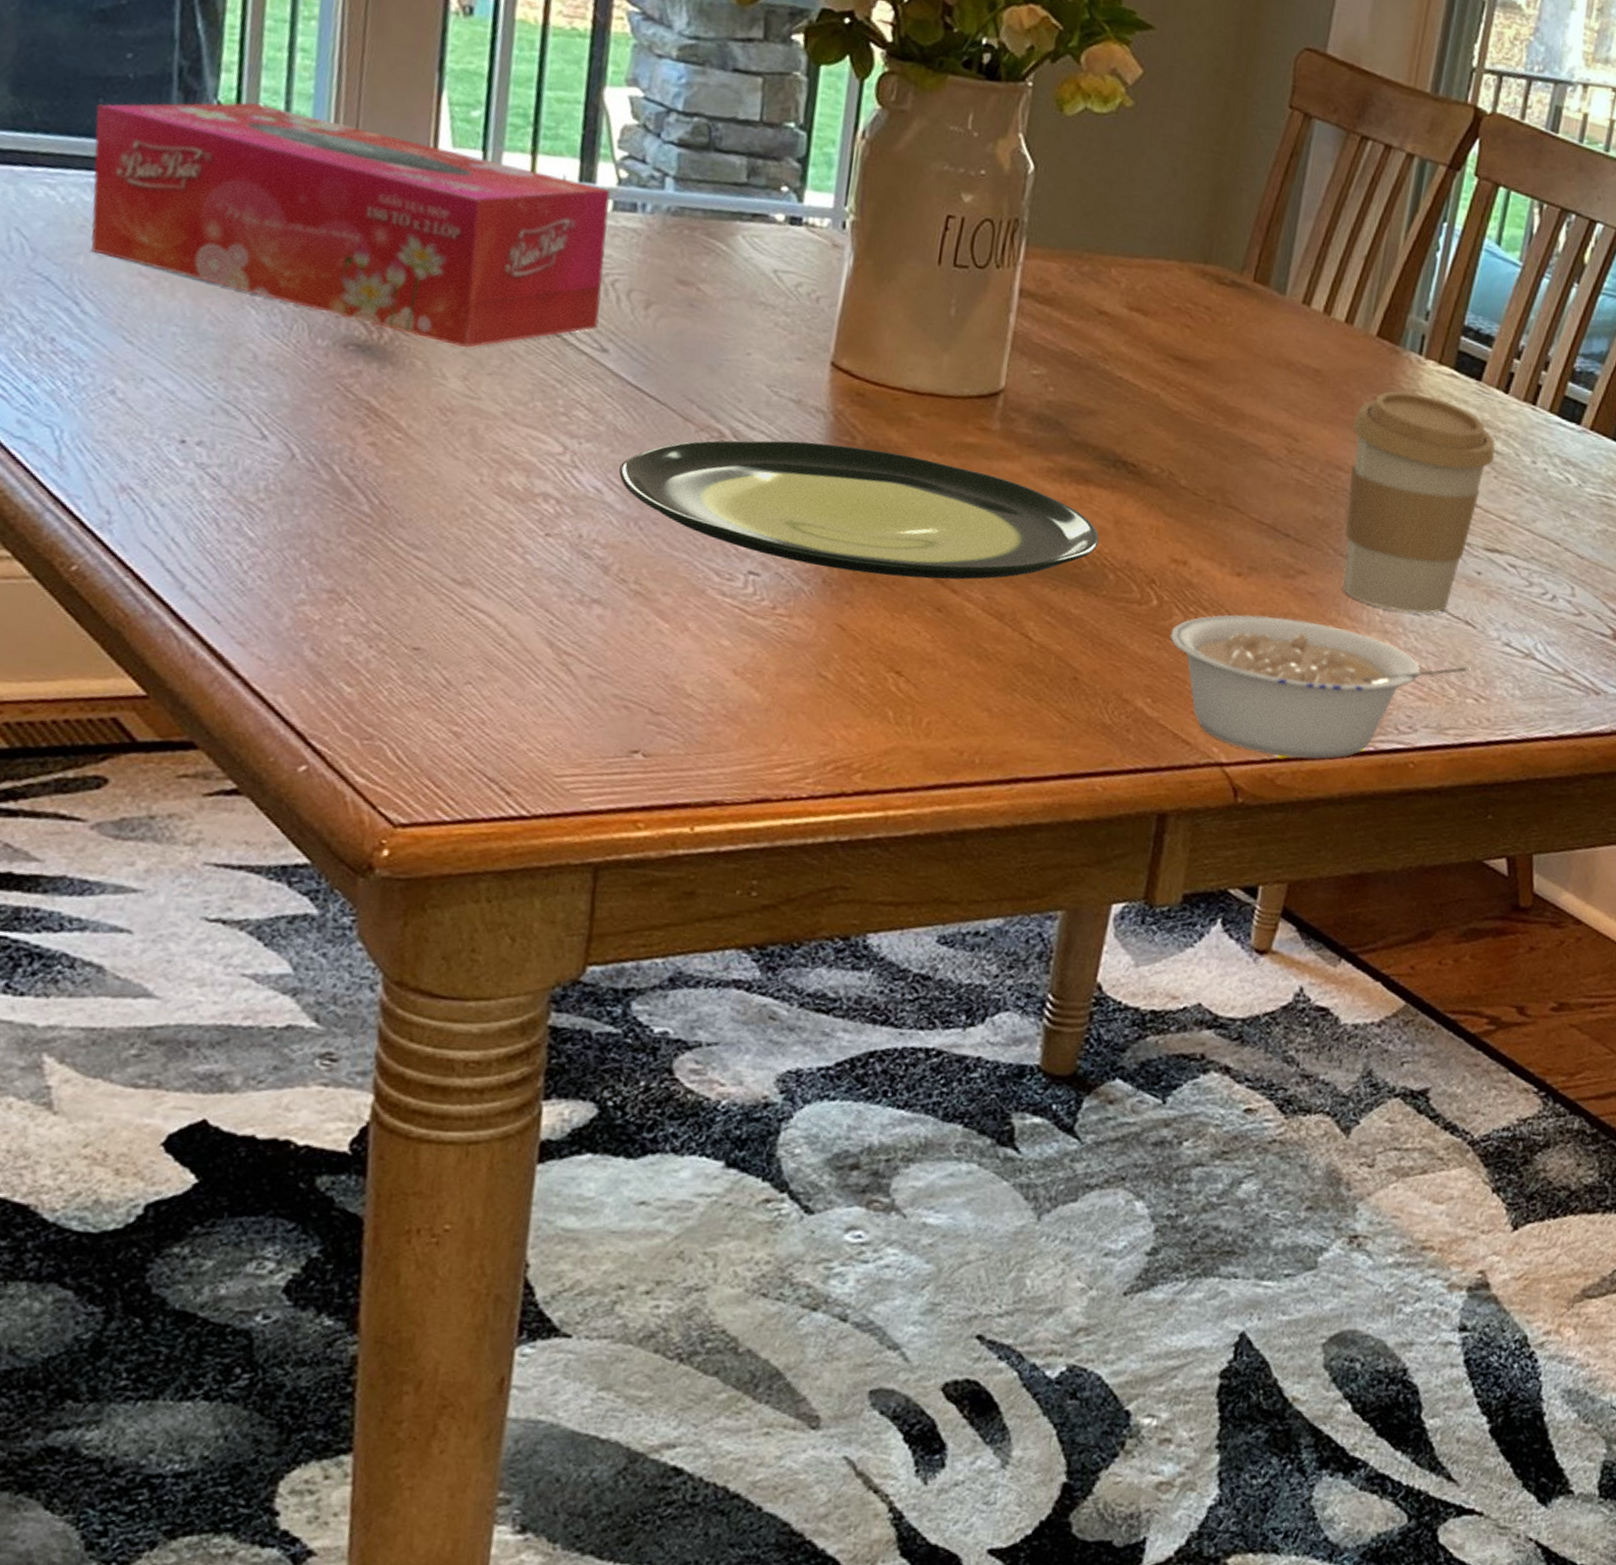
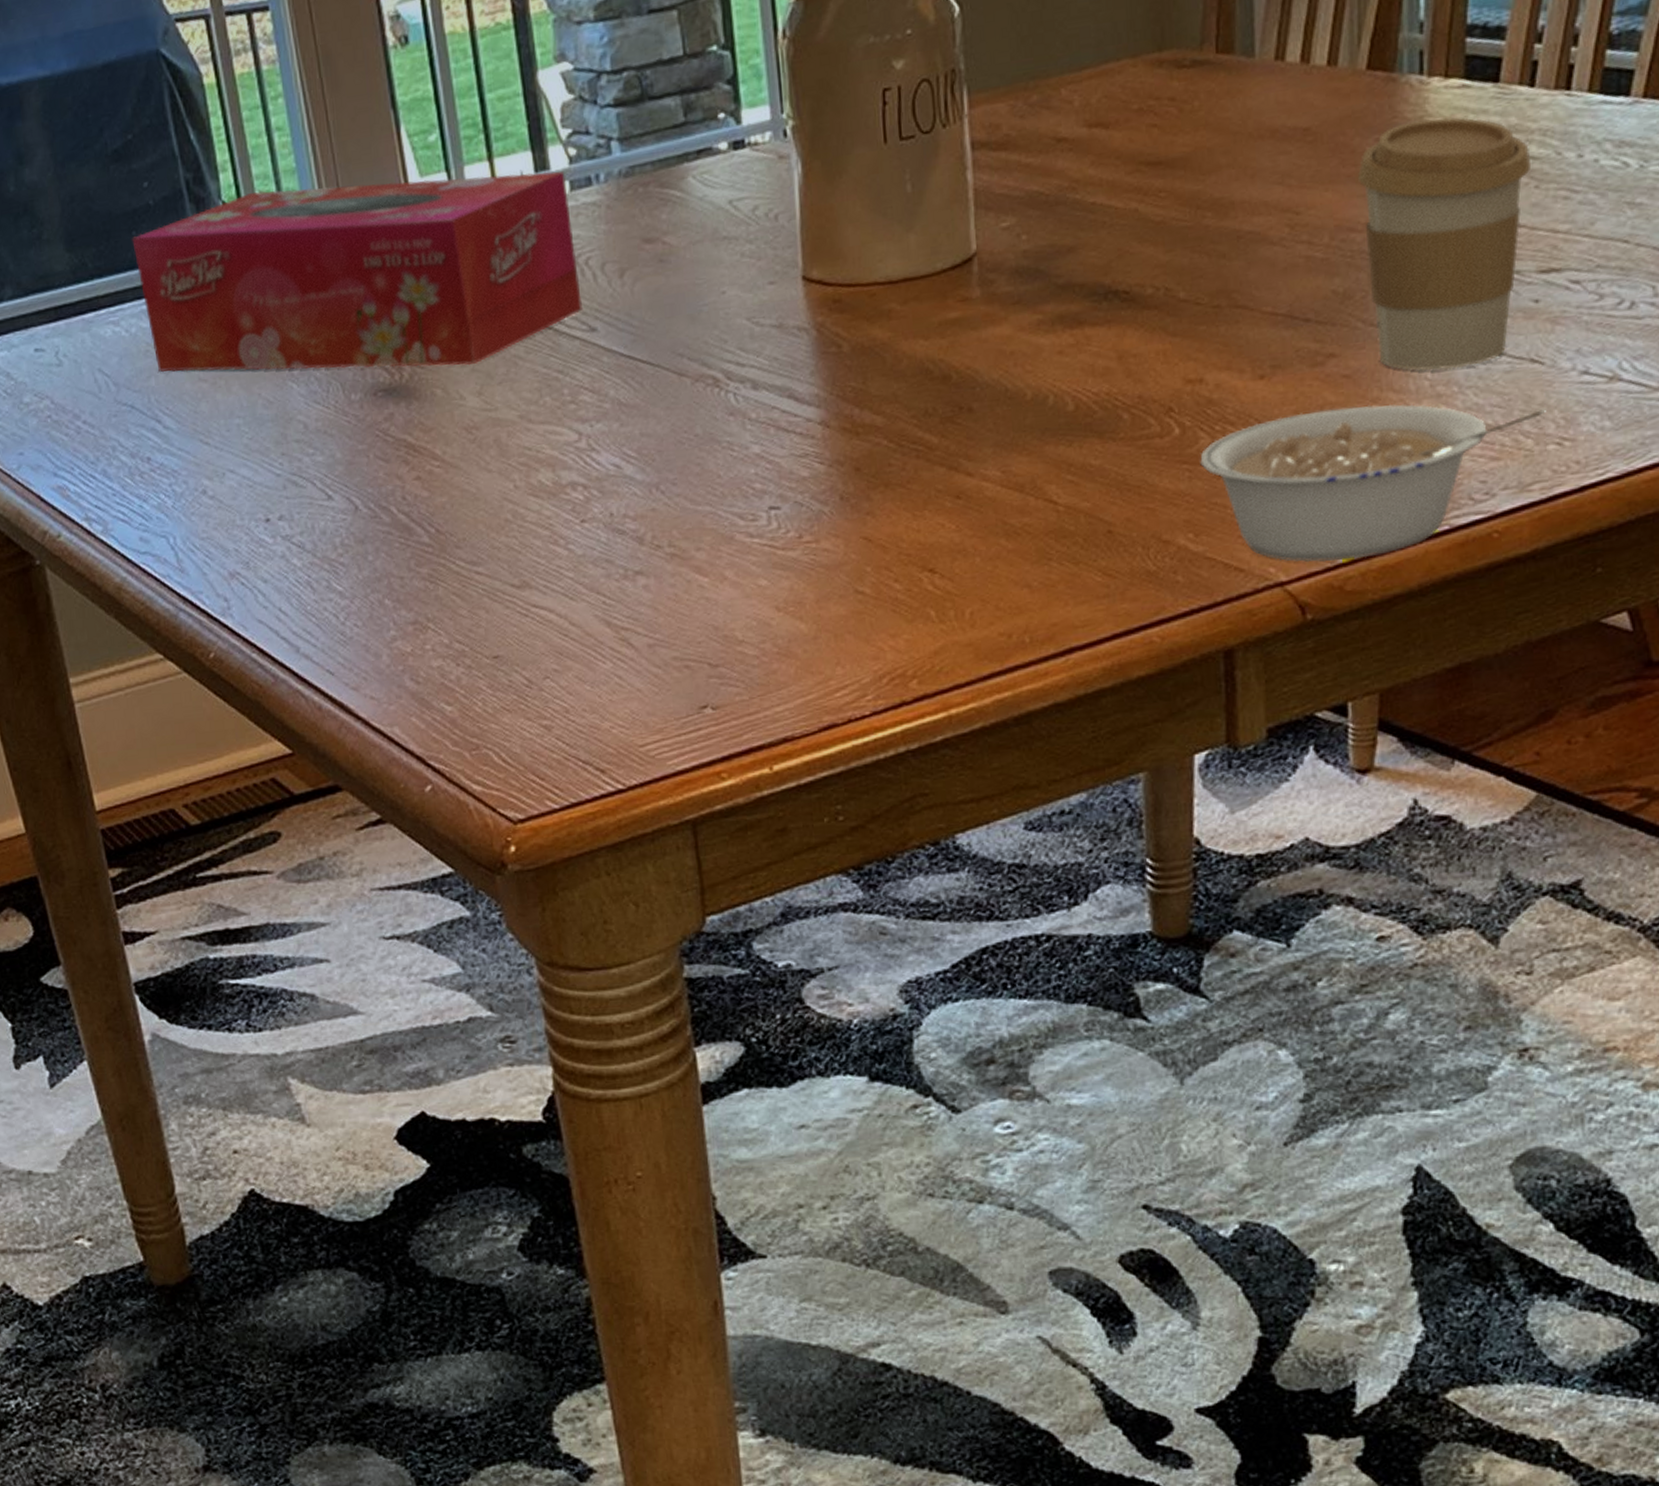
plate: present [619,440,1100,580] -> none [631,344,1106,486]

